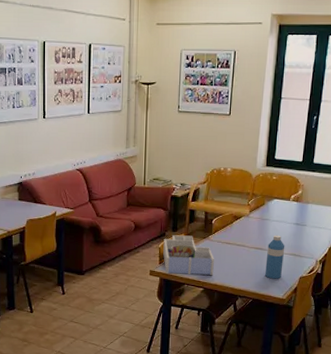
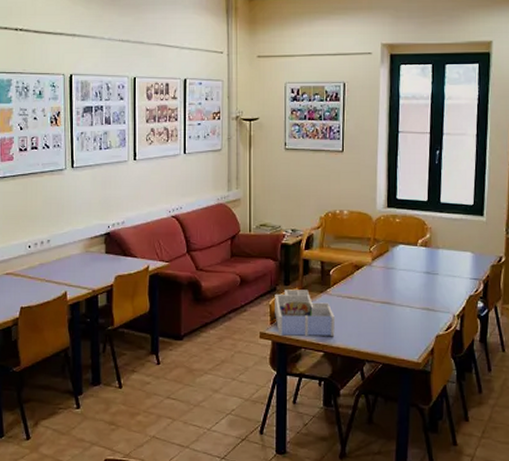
water bottle: present [265,235,285,279] -> none [395,286,416,339]

